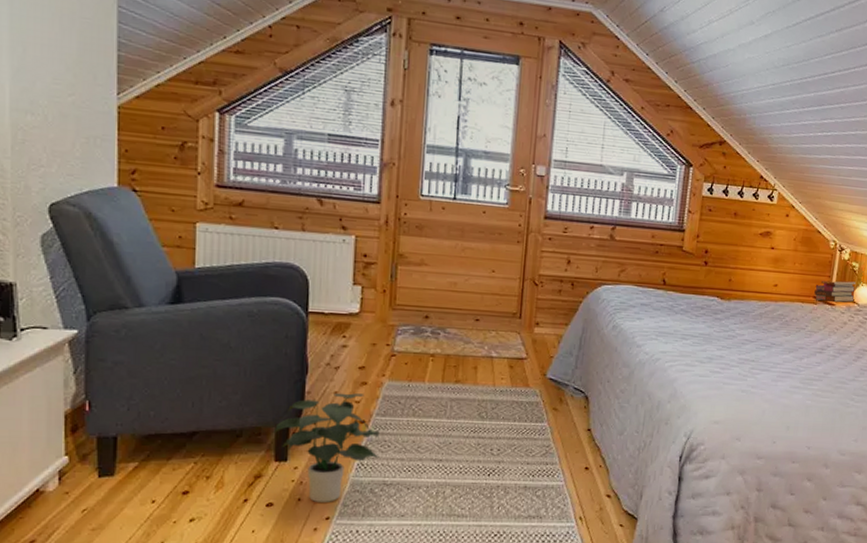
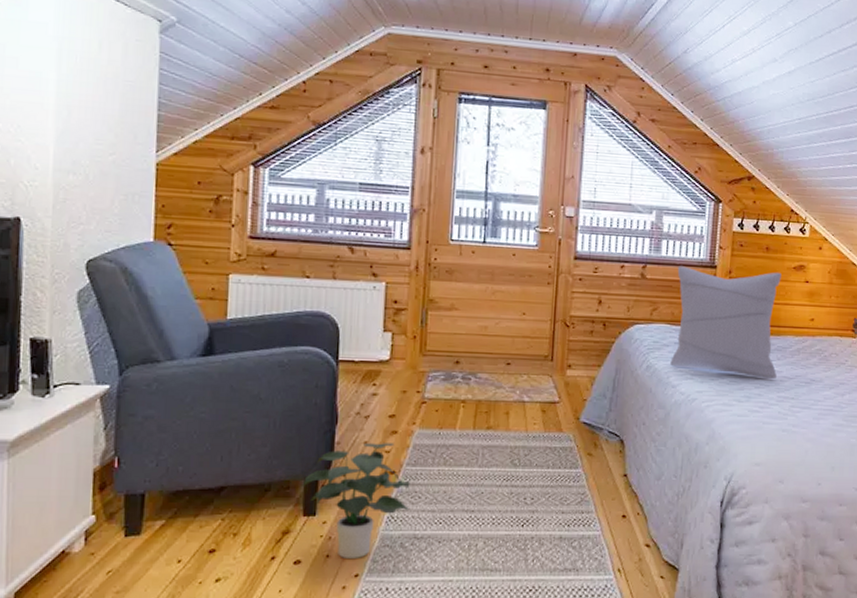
pillow: none [636,228,748,342] -> present [670,266,781,380]

